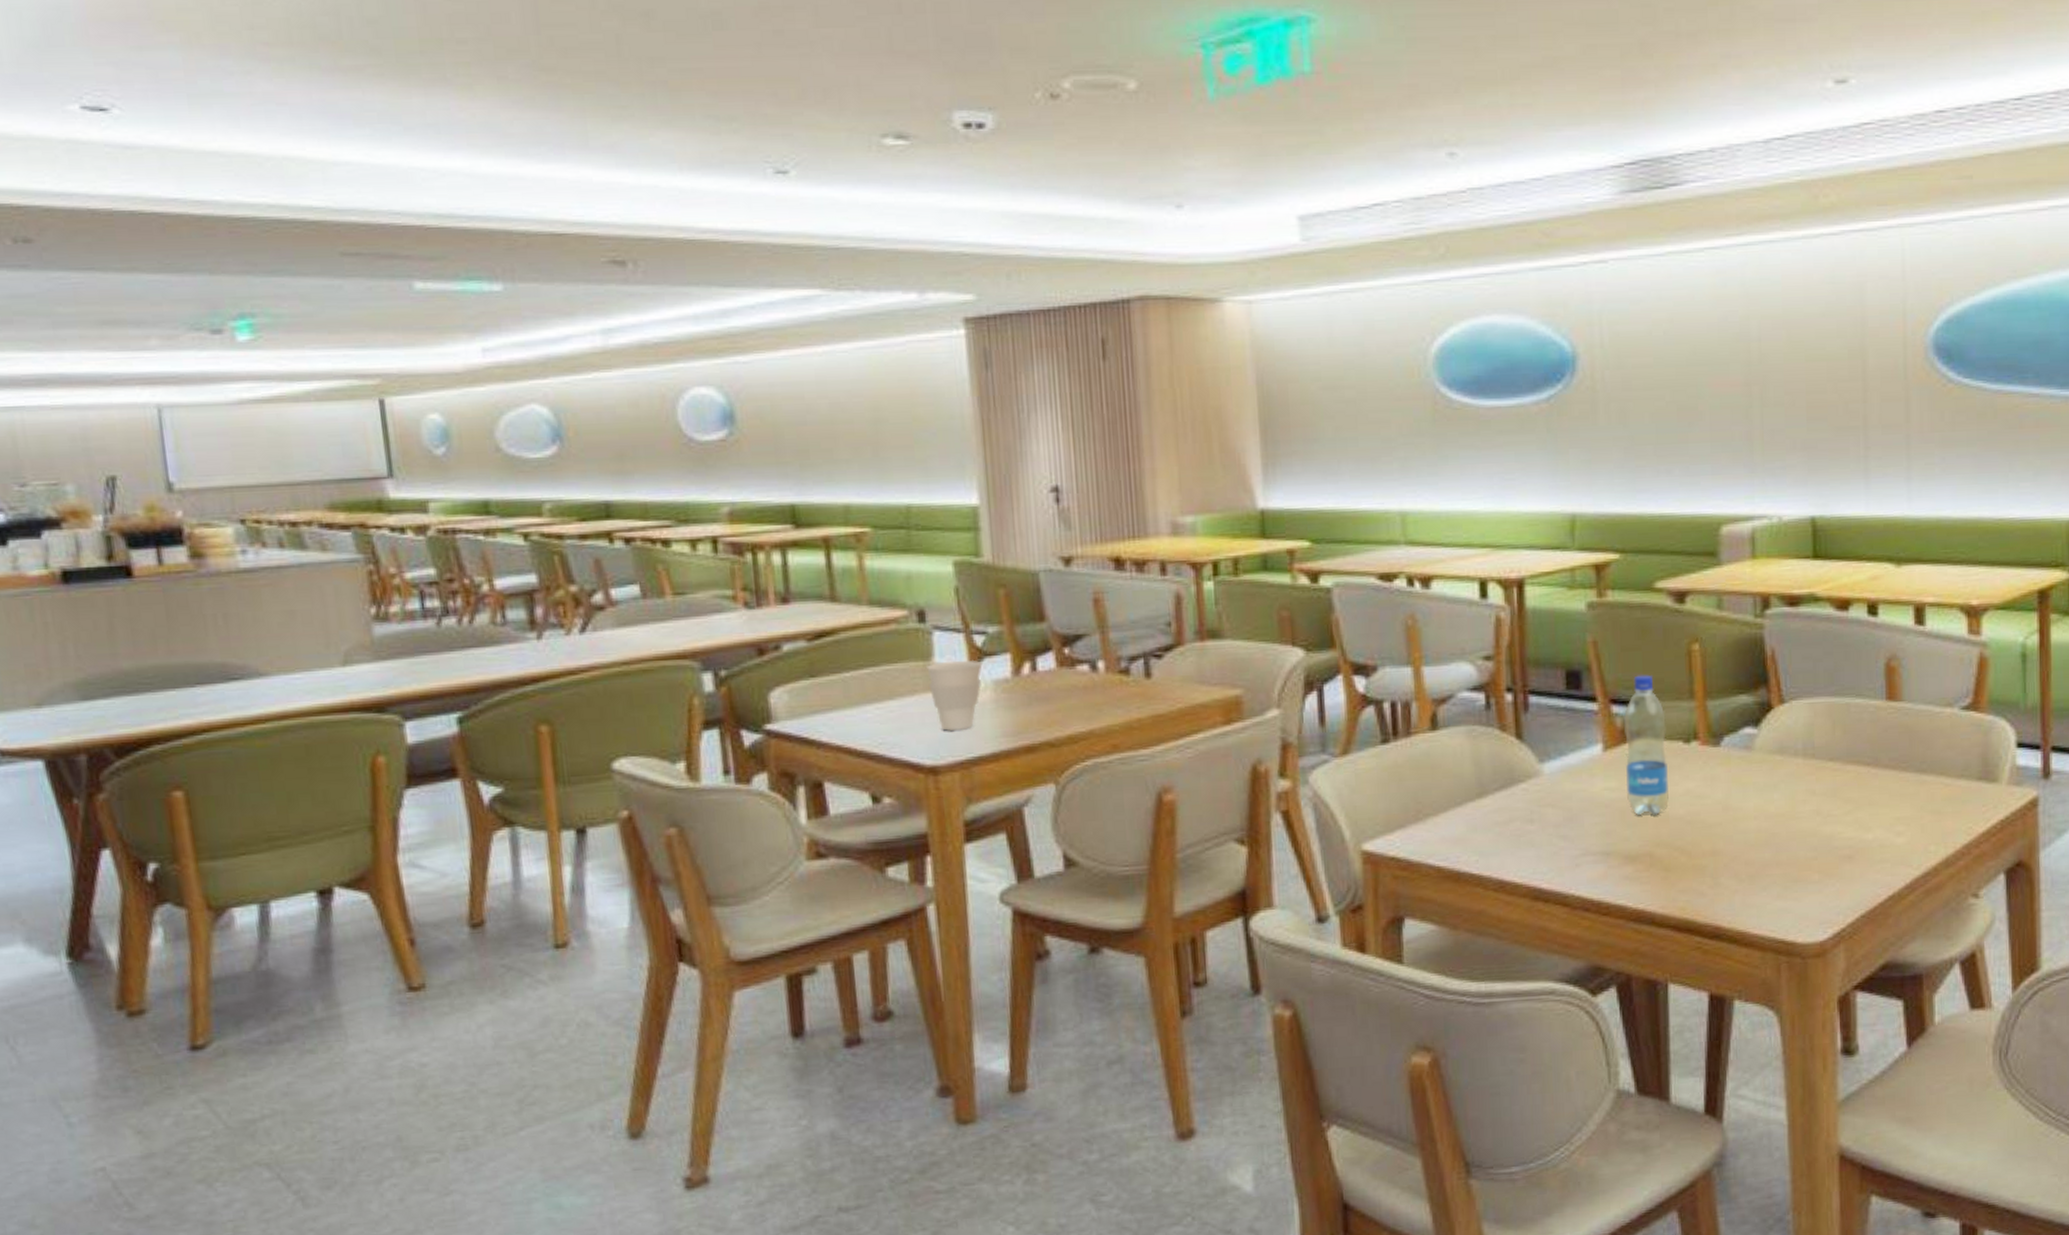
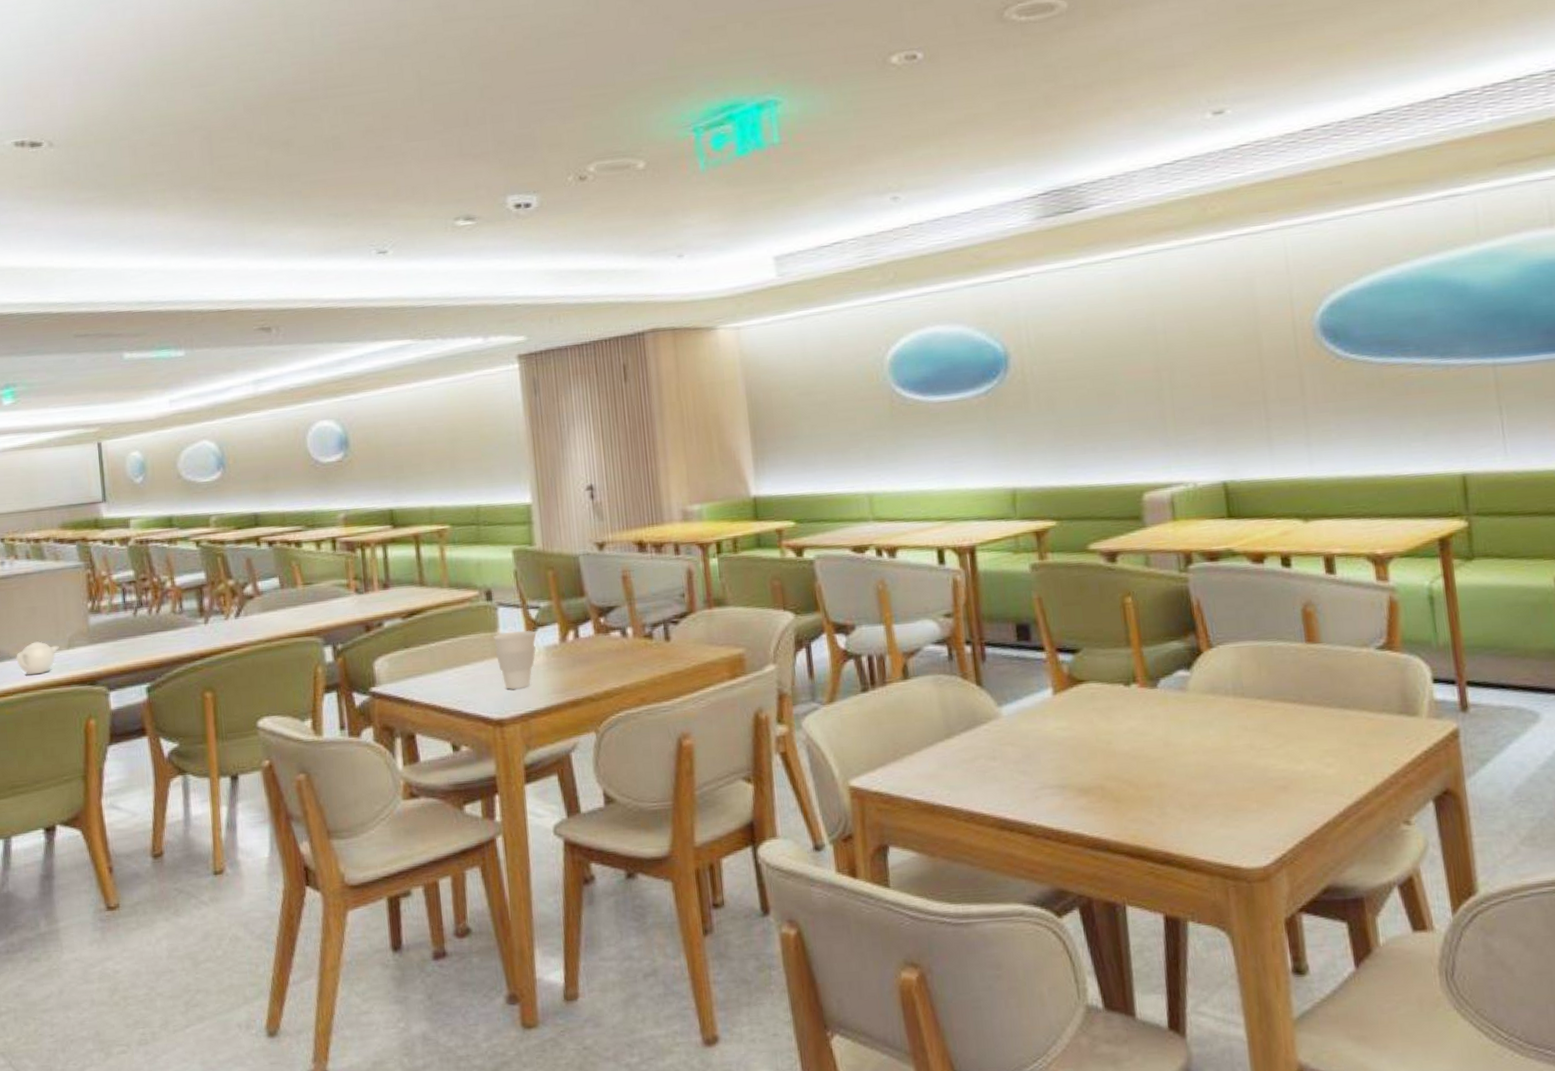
teapot: none [267,655,331,698] -> present [15,641,59,676]
bottle: present [1624,675,1669,815] -> none [1070,626,1114,751]

